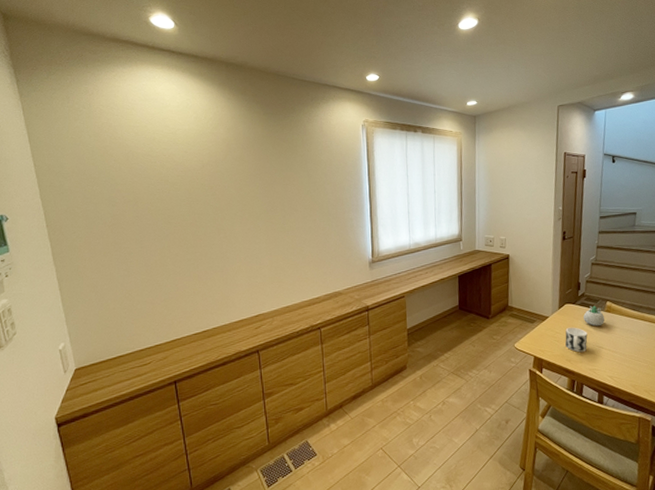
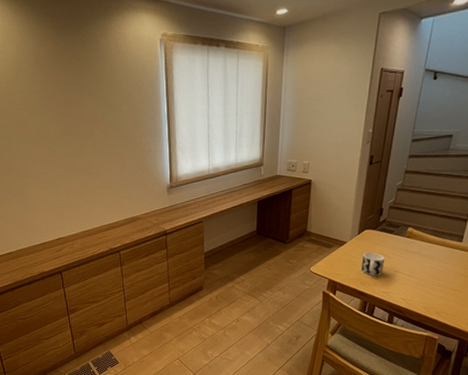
succulent planter: present [583,306,605,326] -> none [383,231,404,251]

